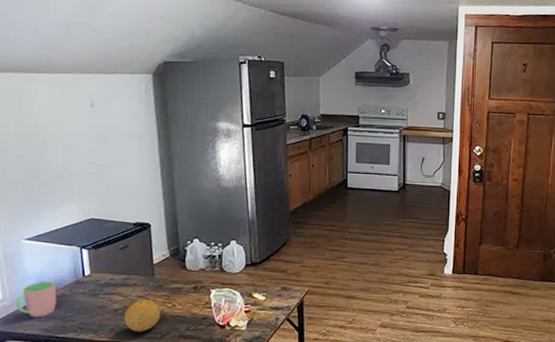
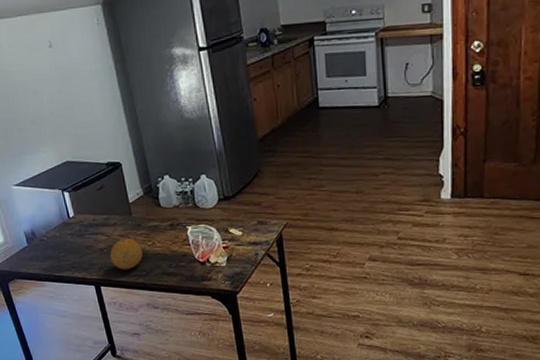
cup: present [15,281,57,318] -> none [15,223,50,258]

